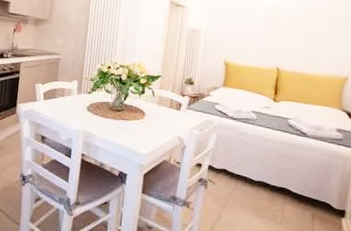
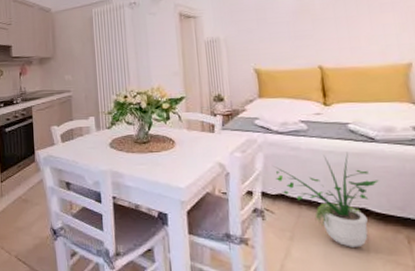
potted plant: none [222,142,302,219] -> present [276,153,379,248]

